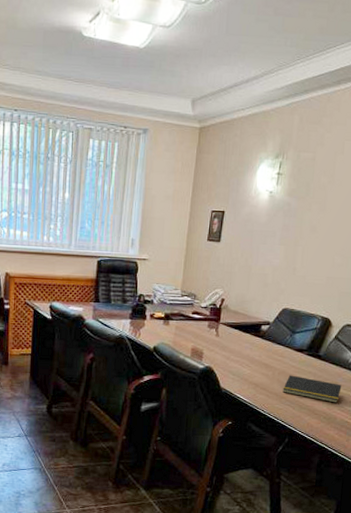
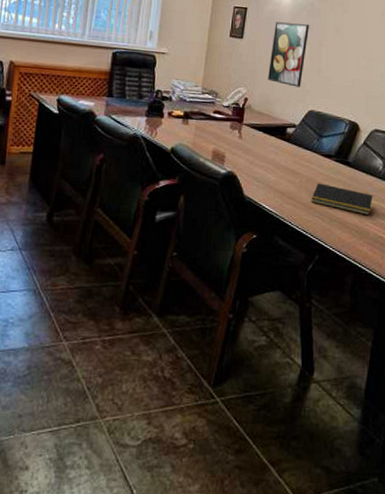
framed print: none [244,224,285,287] -> present [268,22,309,87]

